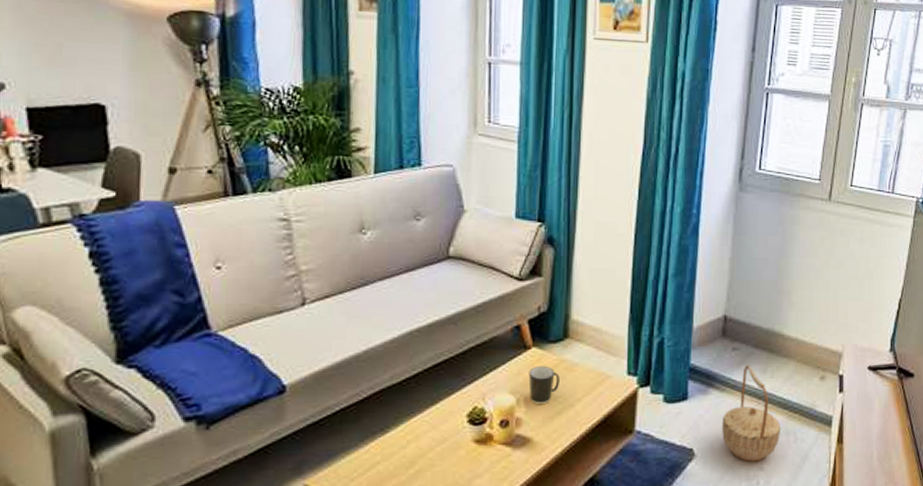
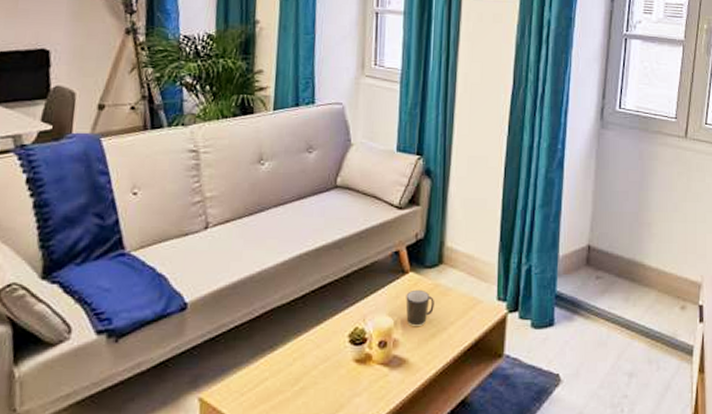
basket: present [722,365,781,462] -> none [587,294,644,389]

